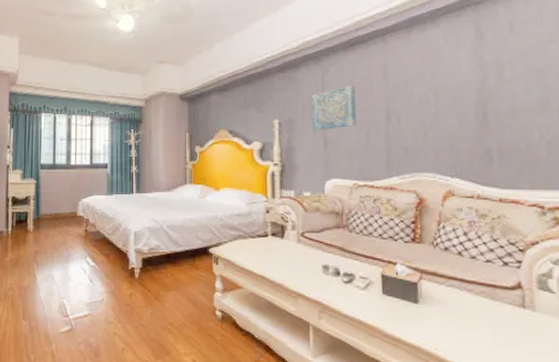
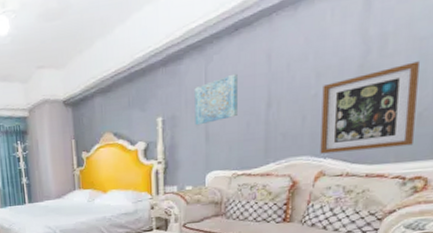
wall art: none [442,90,546,173] -> present [320,61,419,154]

